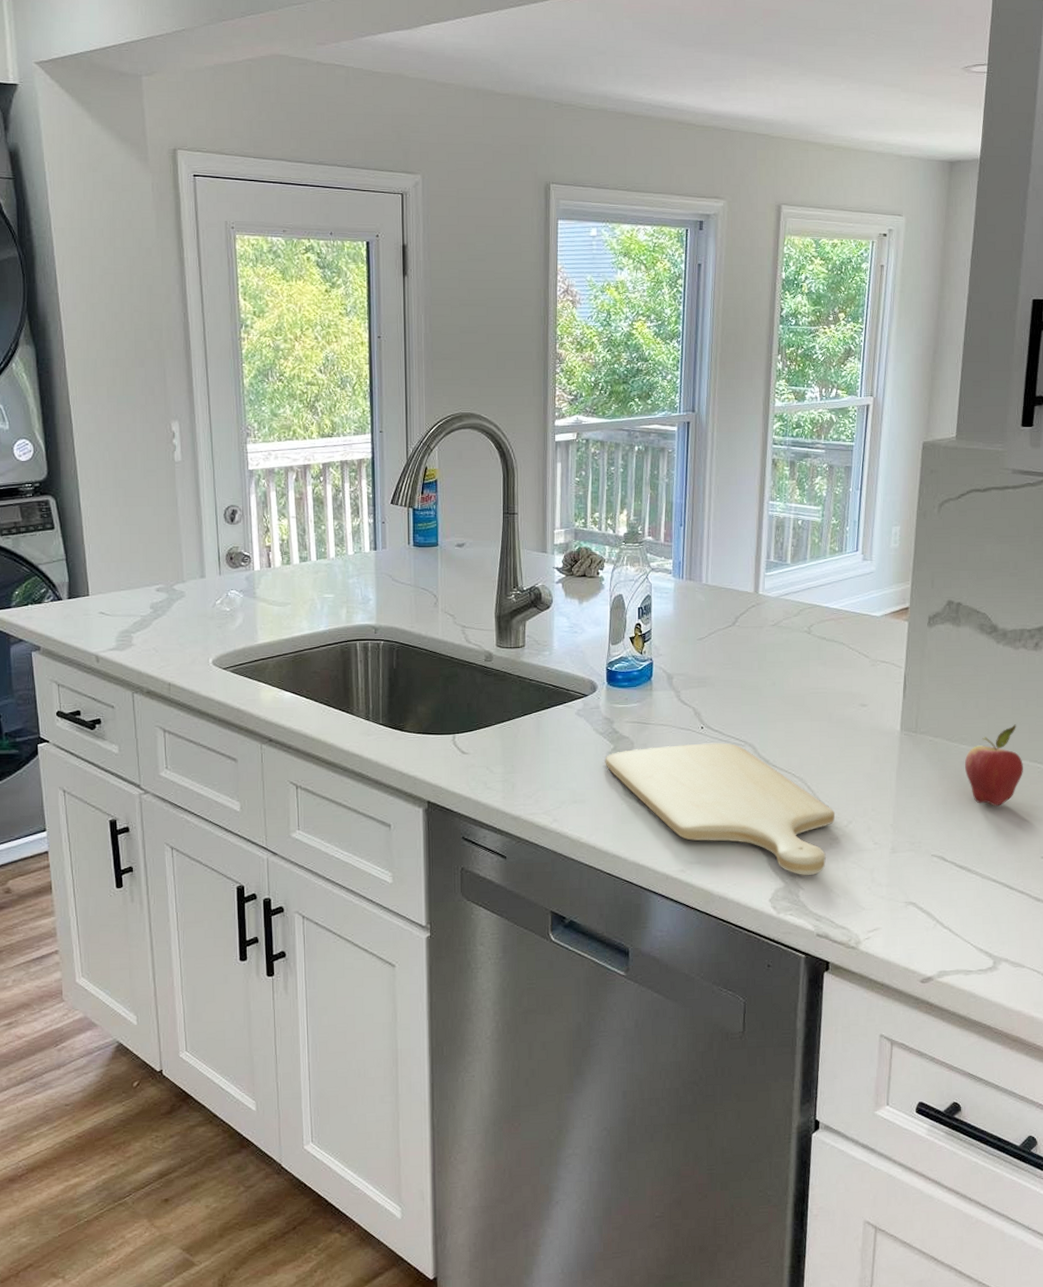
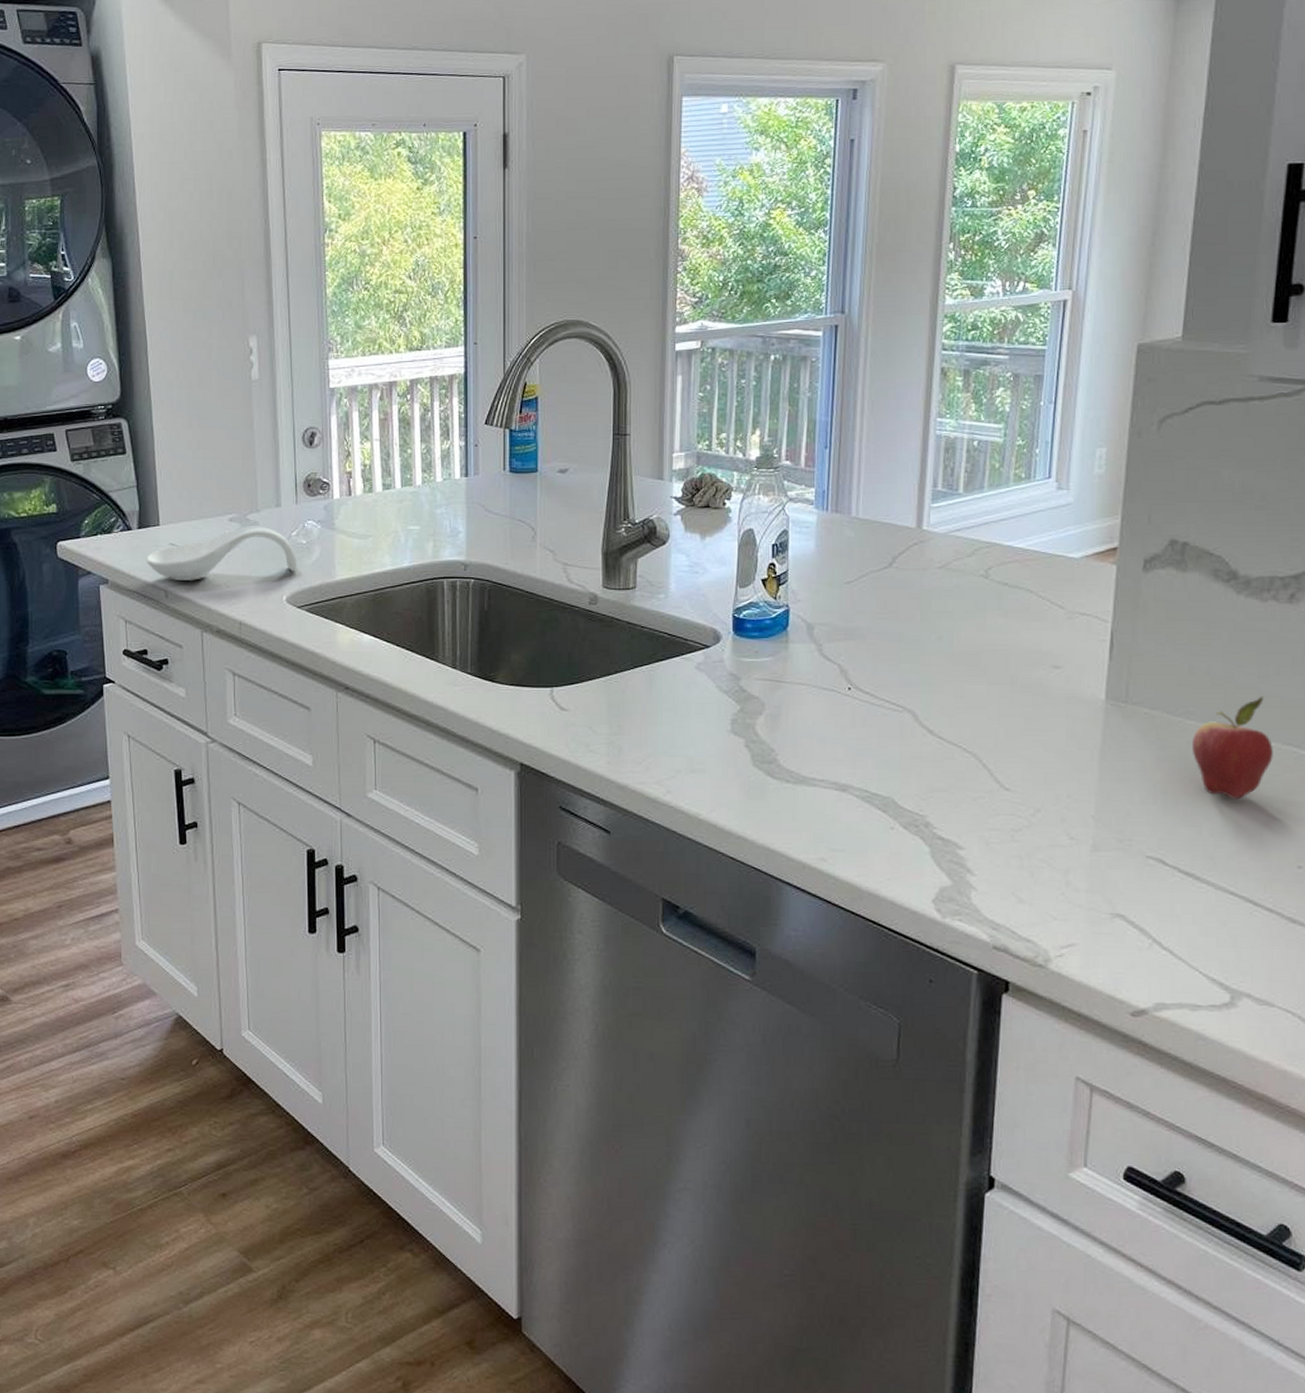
spoon rest: none [76,595,223,646] -> present [145,526,298,580]
chopping board: present [605,743,835,876] -> none [729,707,1018,874]

